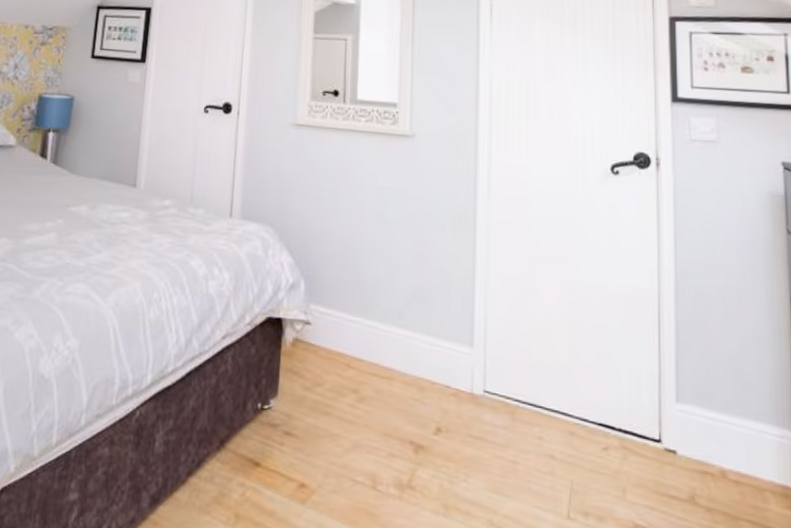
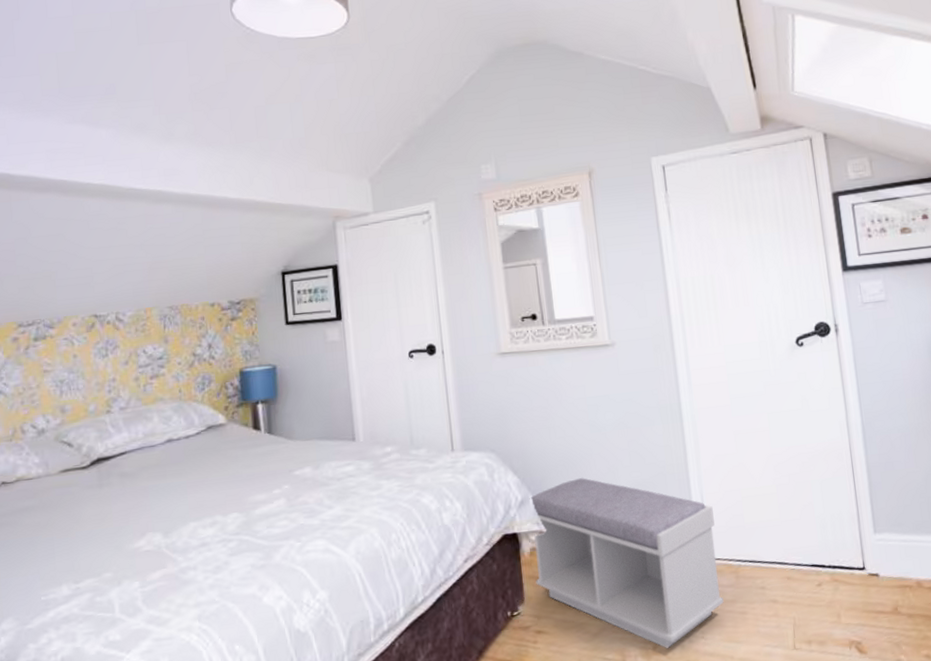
bench: none [293,272,496,484] -> present [529,478,724,648]

